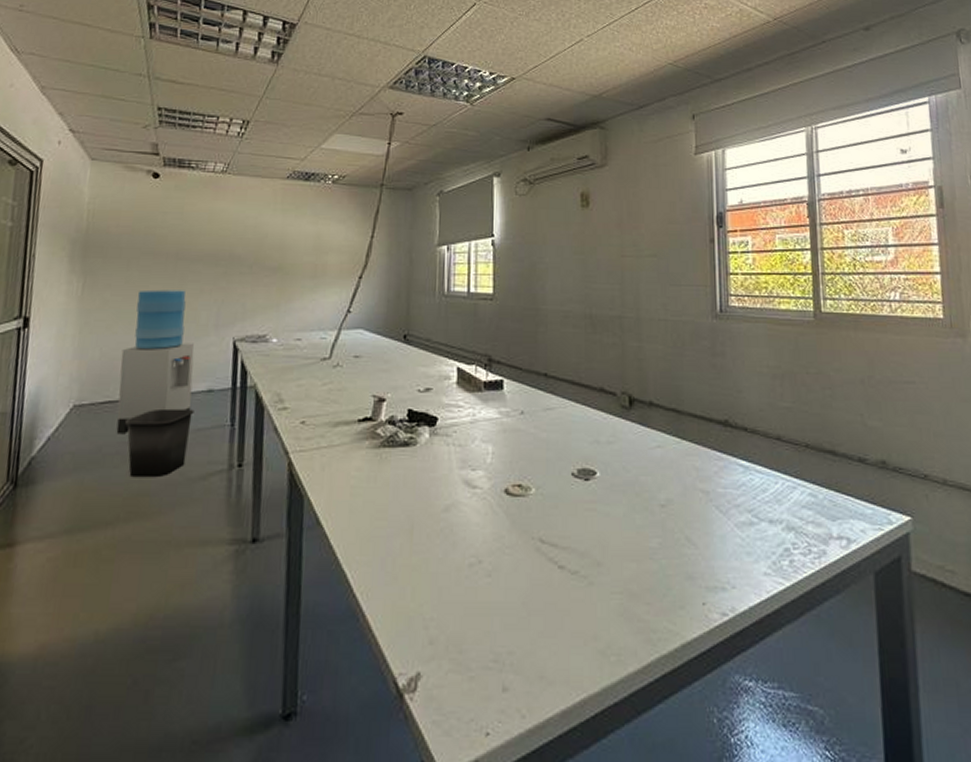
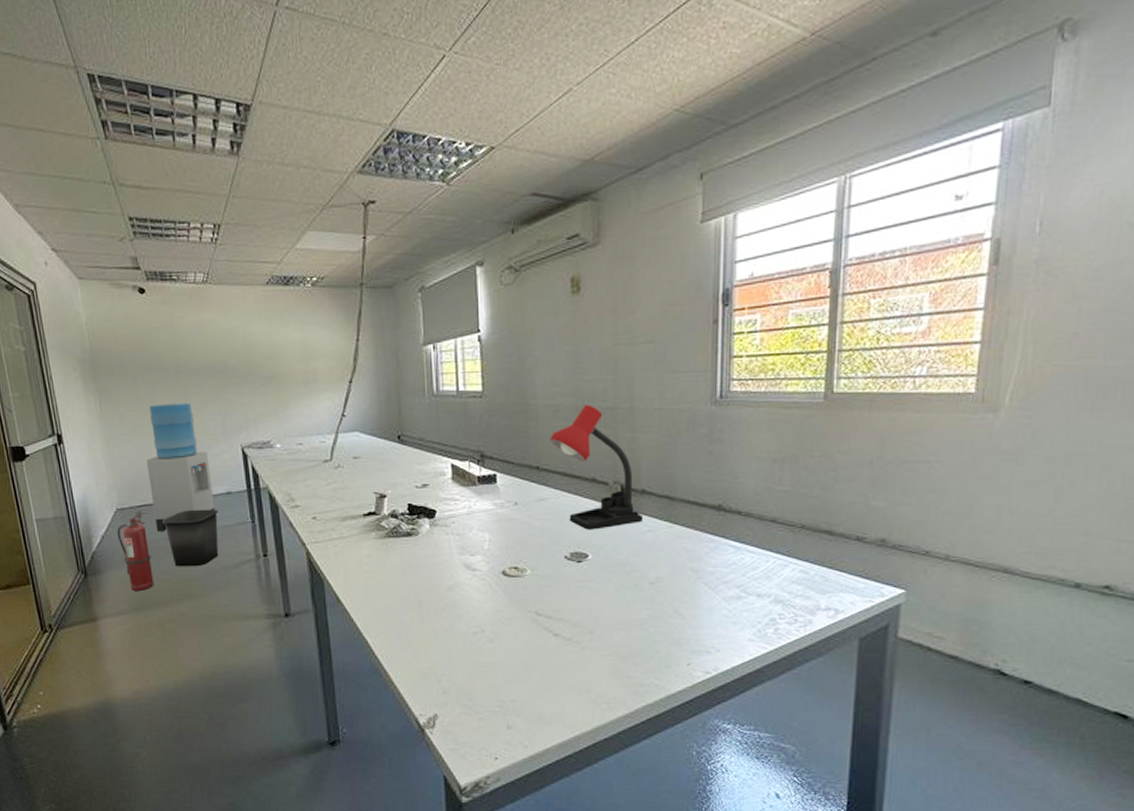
fire extinguisher: none [66,407,107,507] -> present [117,510,154,591]
desk lamp: none [558,312,652,444] -> present [550,404,644,530]

